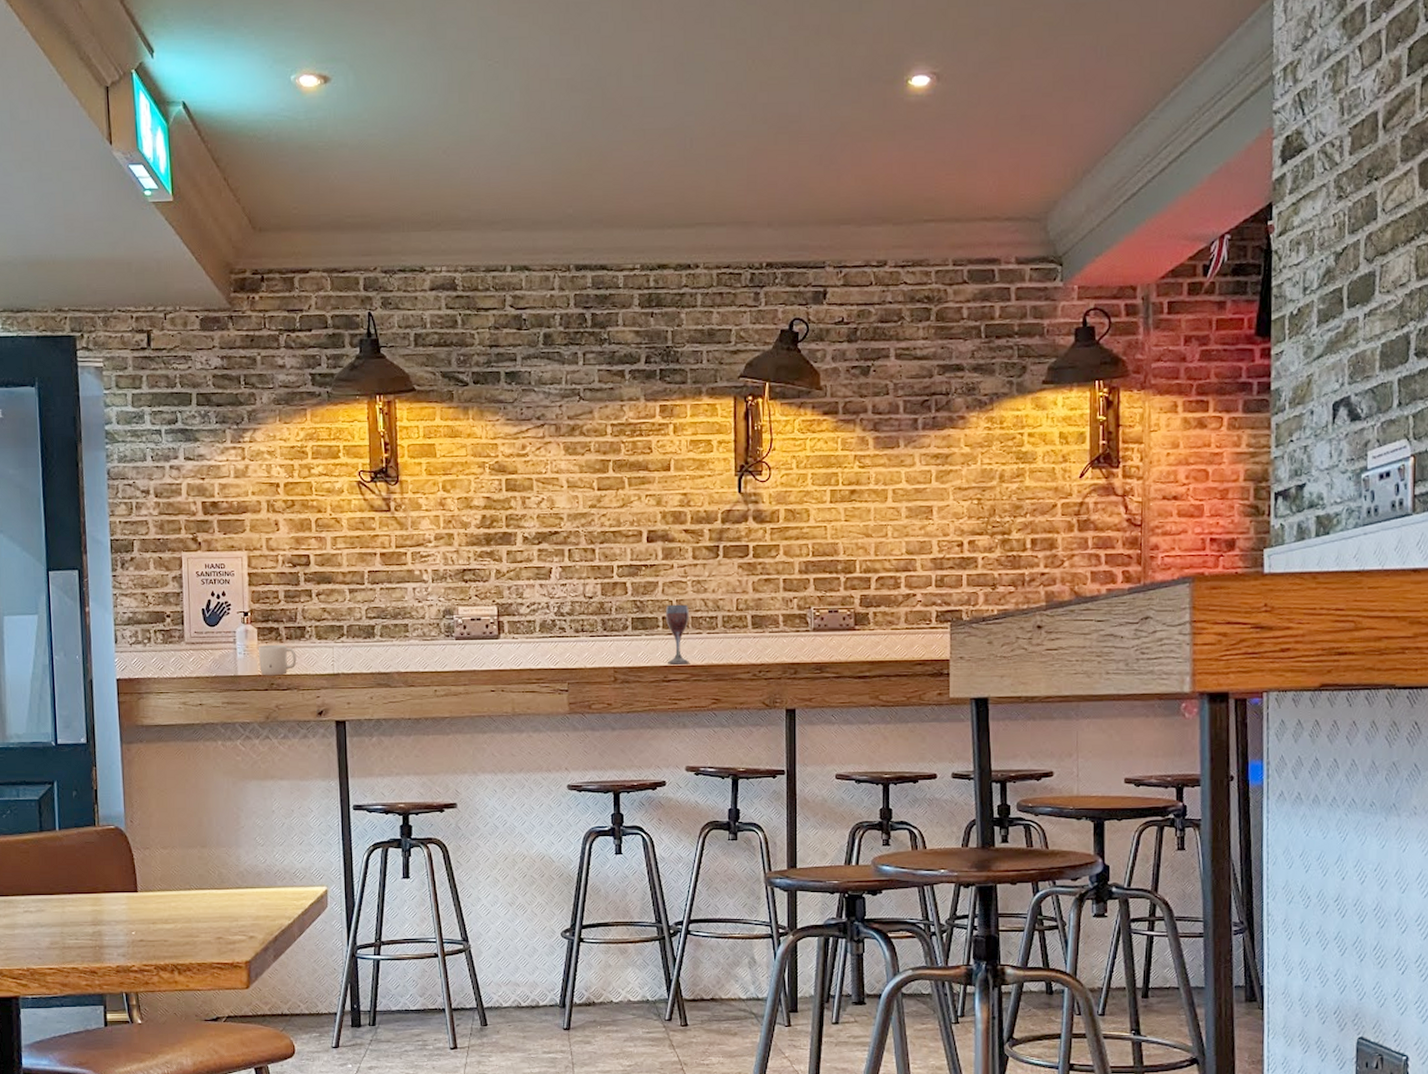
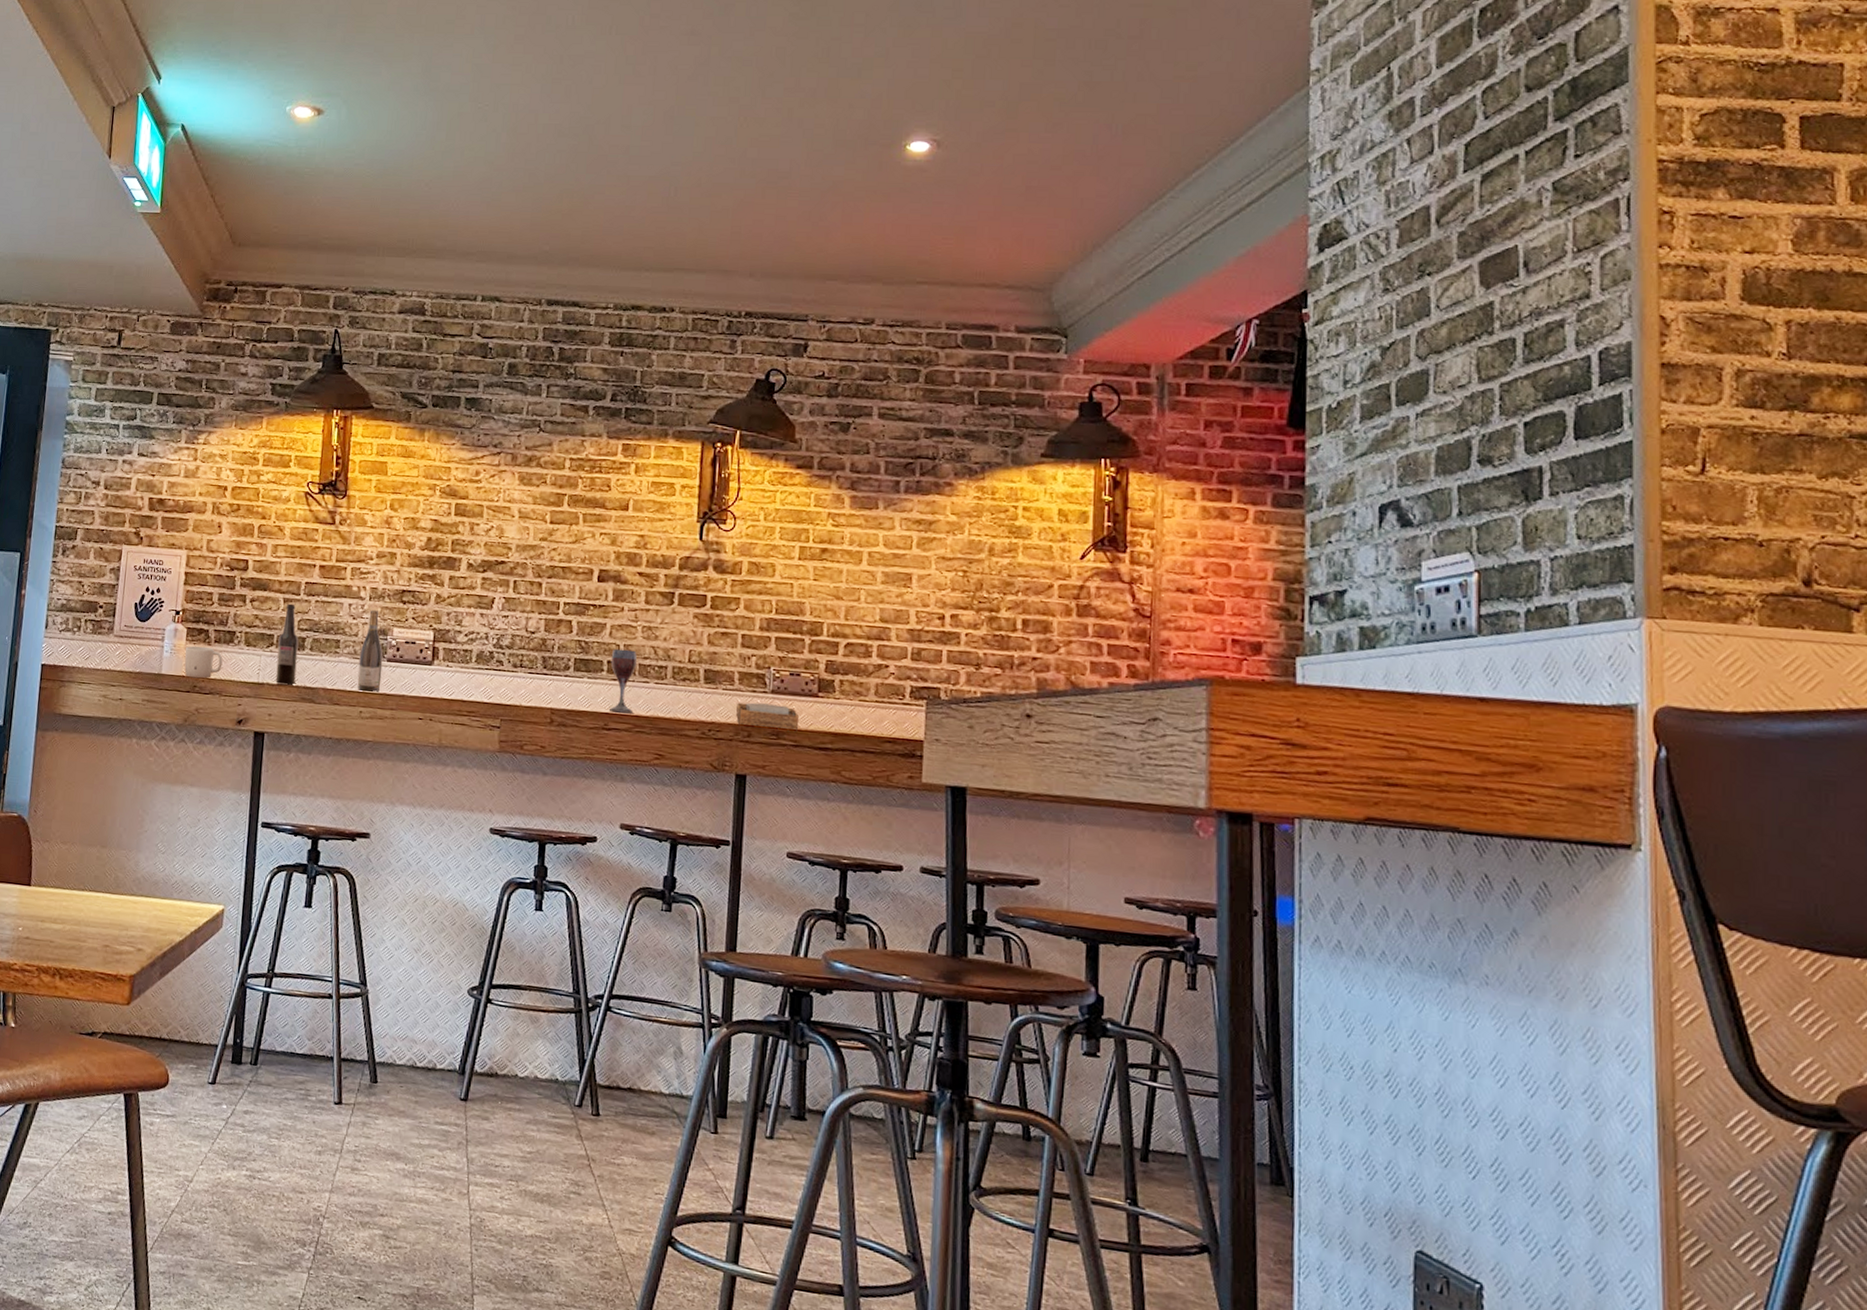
beer bottle: none [348,593,370,674] -> present [275,603,299,686]
wine bottle: none [428,591,452,671] -> present [357,609,383,692]
napkin holder: none [783,641,838,665] -> present [736,702,799,732]

